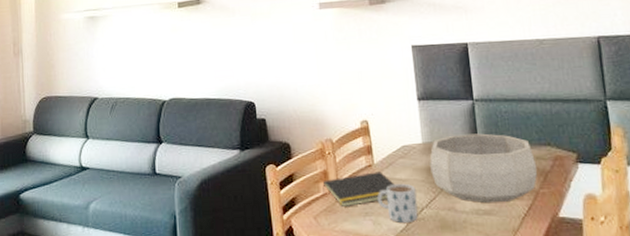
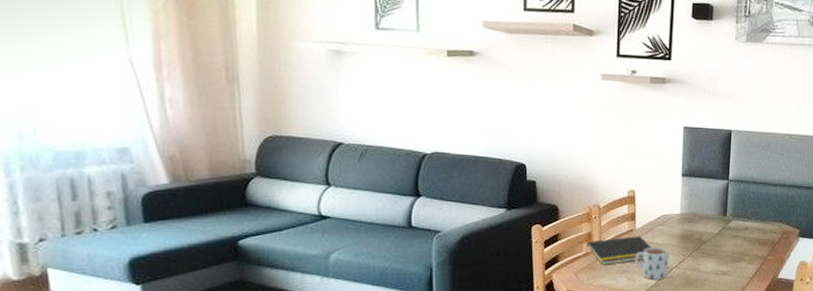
decorative bowl: present [429,133,538,204] -> none [684,208,769,266]

